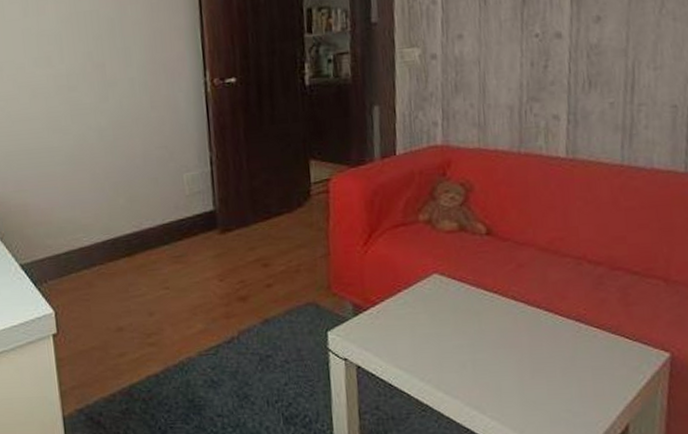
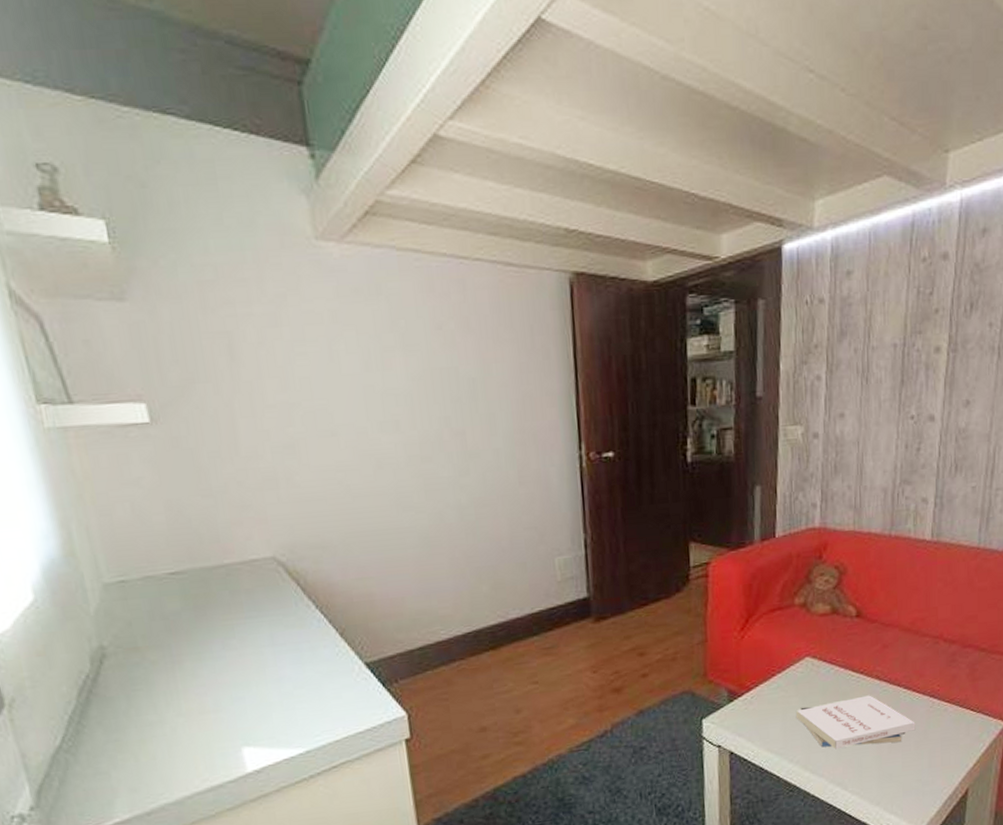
books: none [425,316,561,371] -> present [795,695,916,750]

